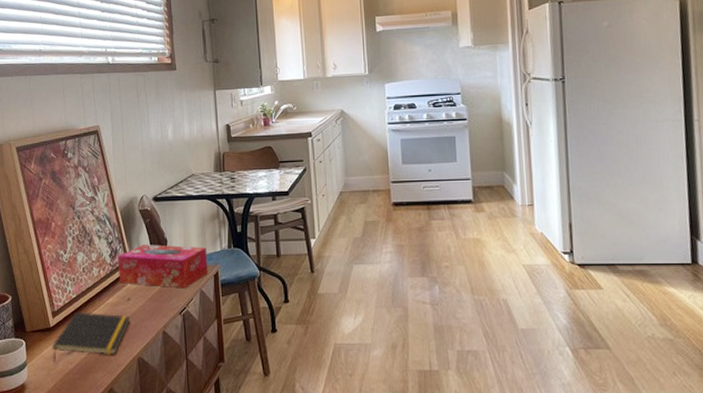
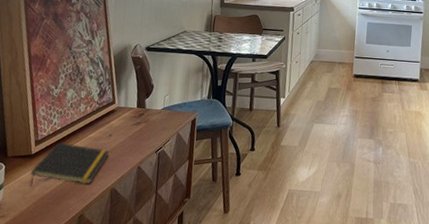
tissue box: present [118,244,208,289] -> none [103,88,188,131]

